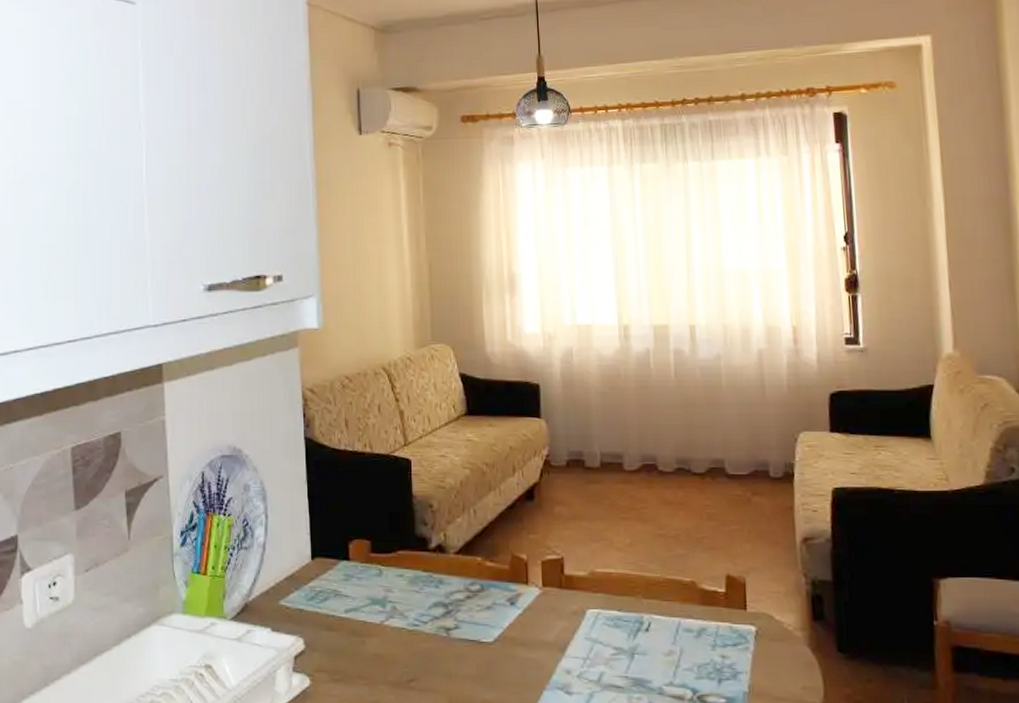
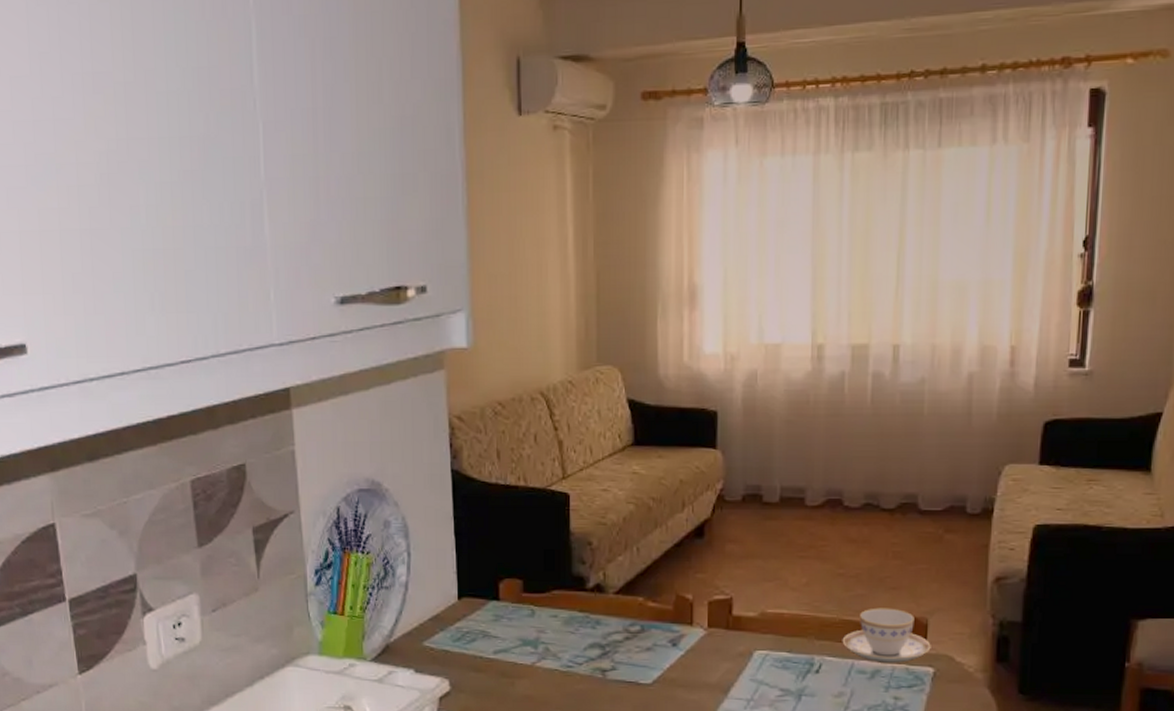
teacup: none [667,567,751,623] -> present [842,607,931,664]

